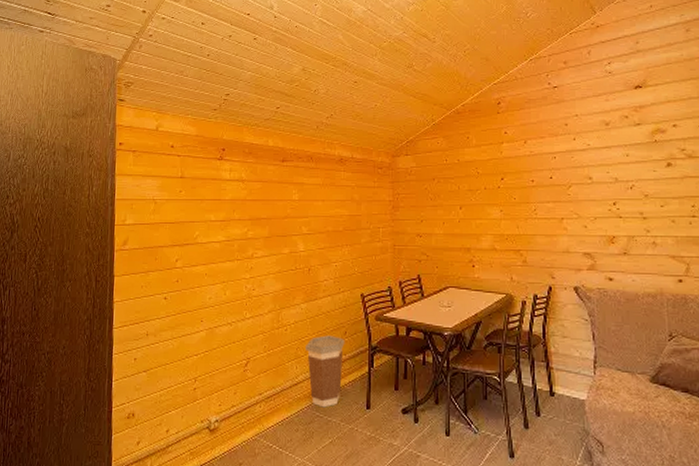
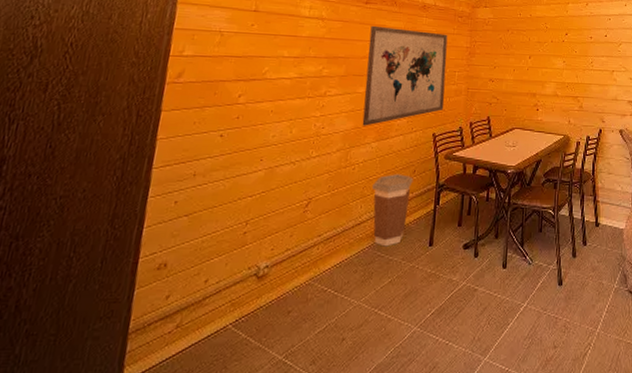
wall art: none [289,184,370,287] -> present [362,25,448,126]

